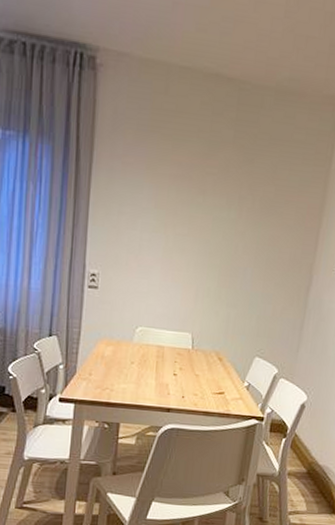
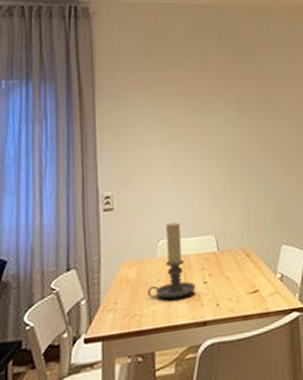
candle holder: none [119,312,166,384] -> present [147,222,196,300]

